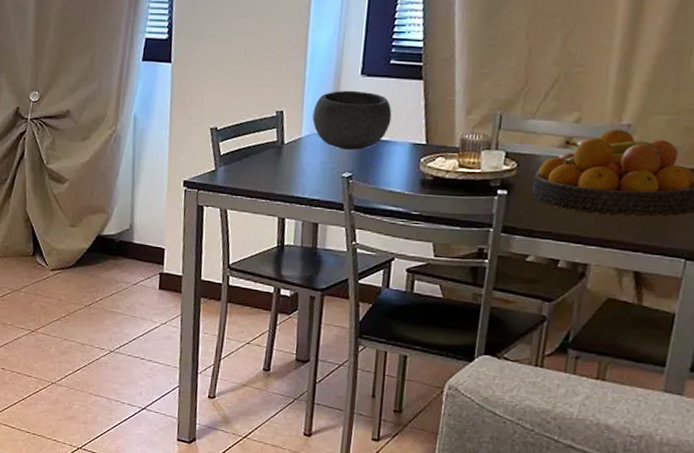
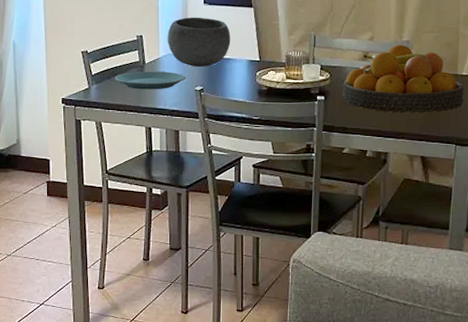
plate: none [246,152,331,175] -> present [115,71,185,90]

